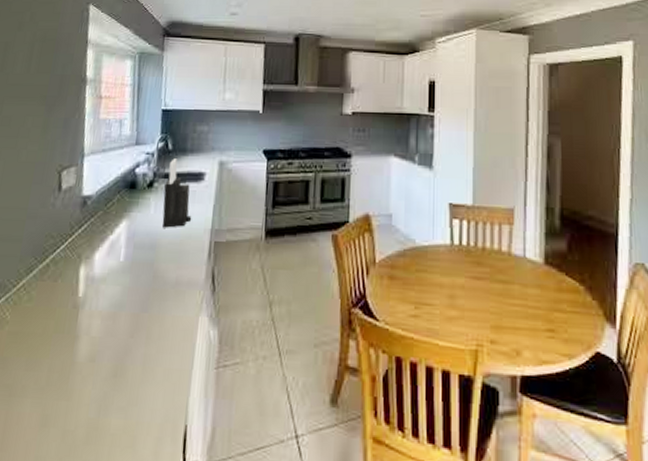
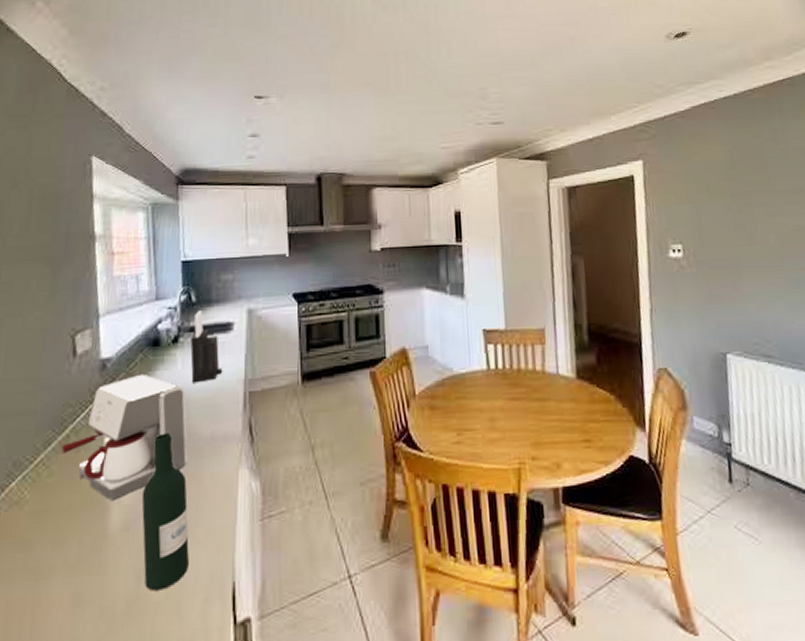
coffee maker: none [41,215,156,331] -> present [62,375,188,500]
wine bottle: none [104,272,150,423] -> present [141,433,189,591]

